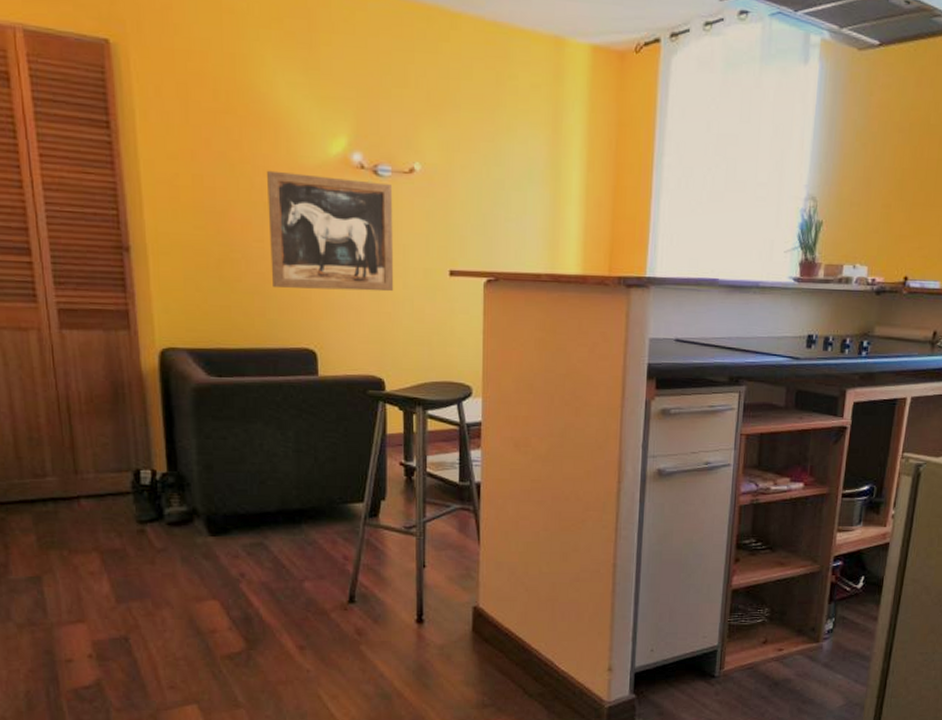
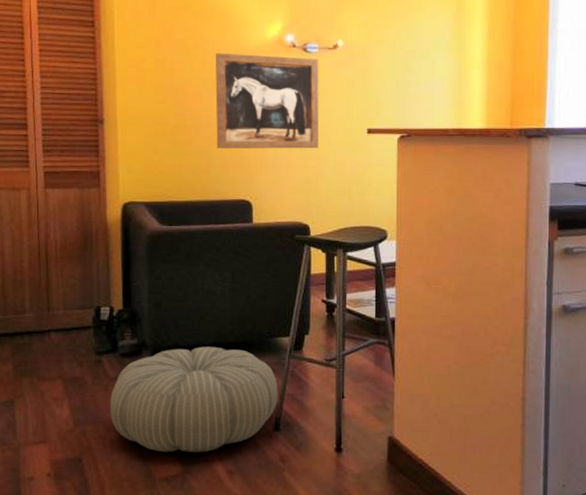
pouf: none [158,513,352,629] -> present [110,346,278,453]

